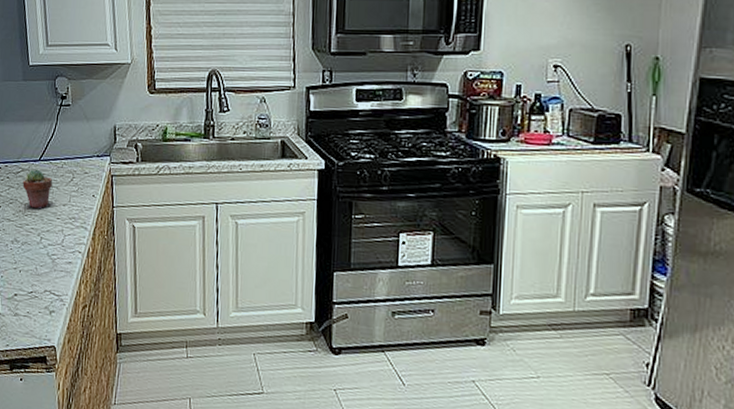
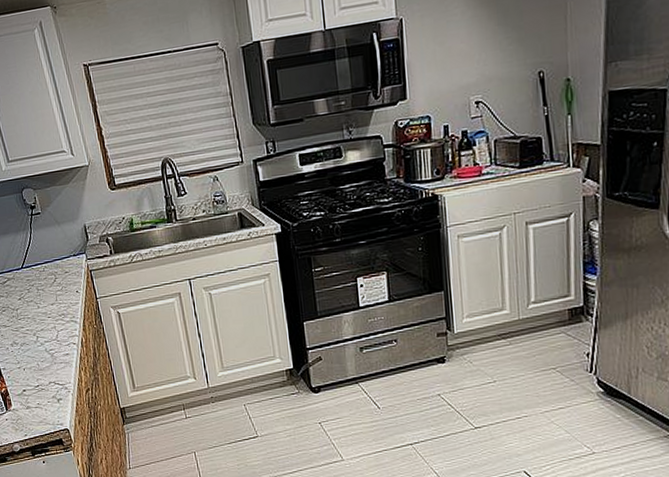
potted succulent: present [22,169,52,208] -> none [10,276,38,312]

